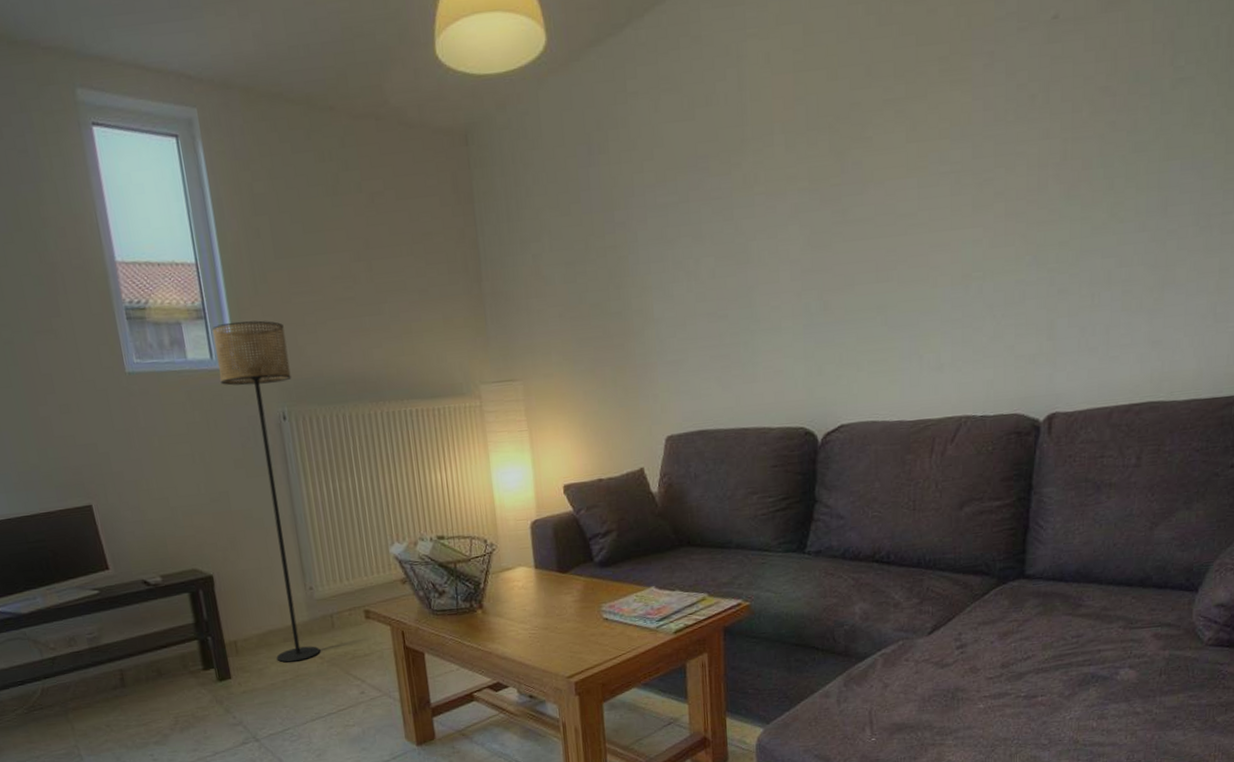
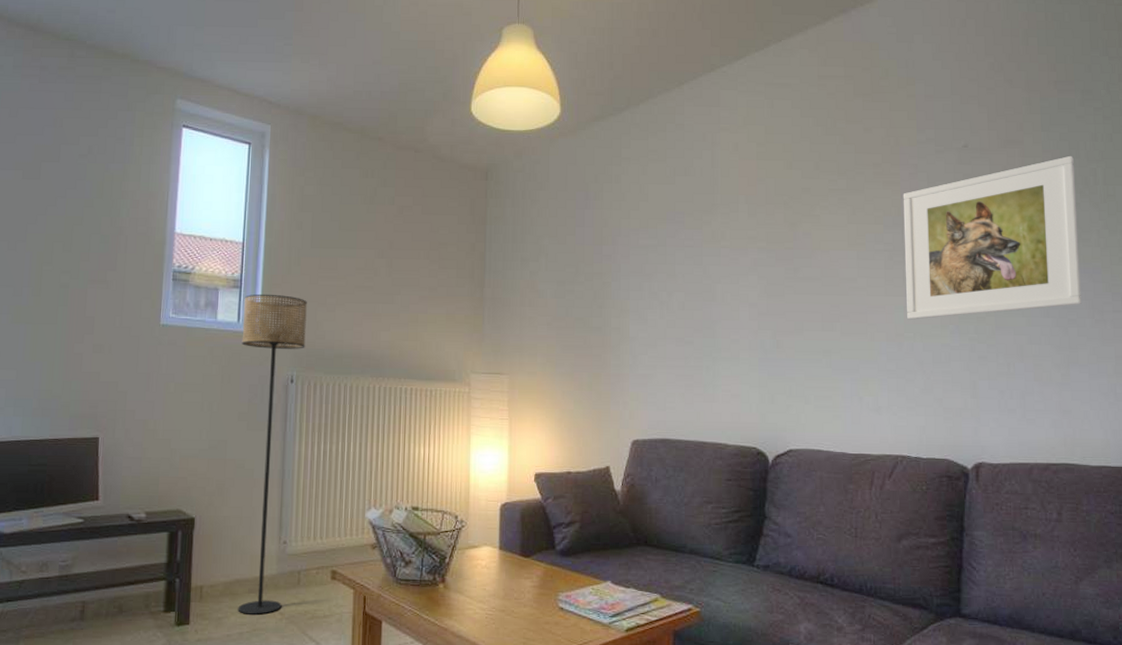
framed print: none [975,11,1192,256] -> present [903,155,1082,320]

